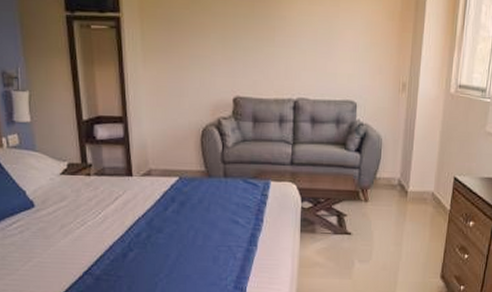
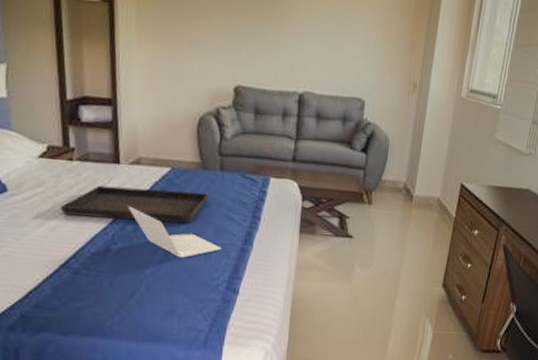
serving tray: none [82,197,215,228] -> present [61,185,209,223]
laptop: none [141,215,228,261] -> present [128,206,221,258]

